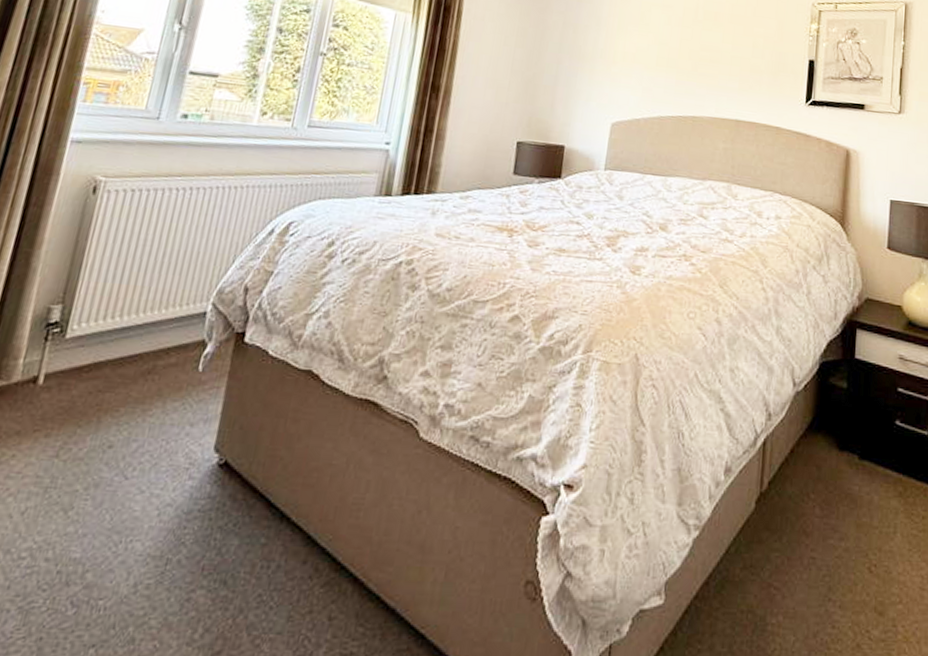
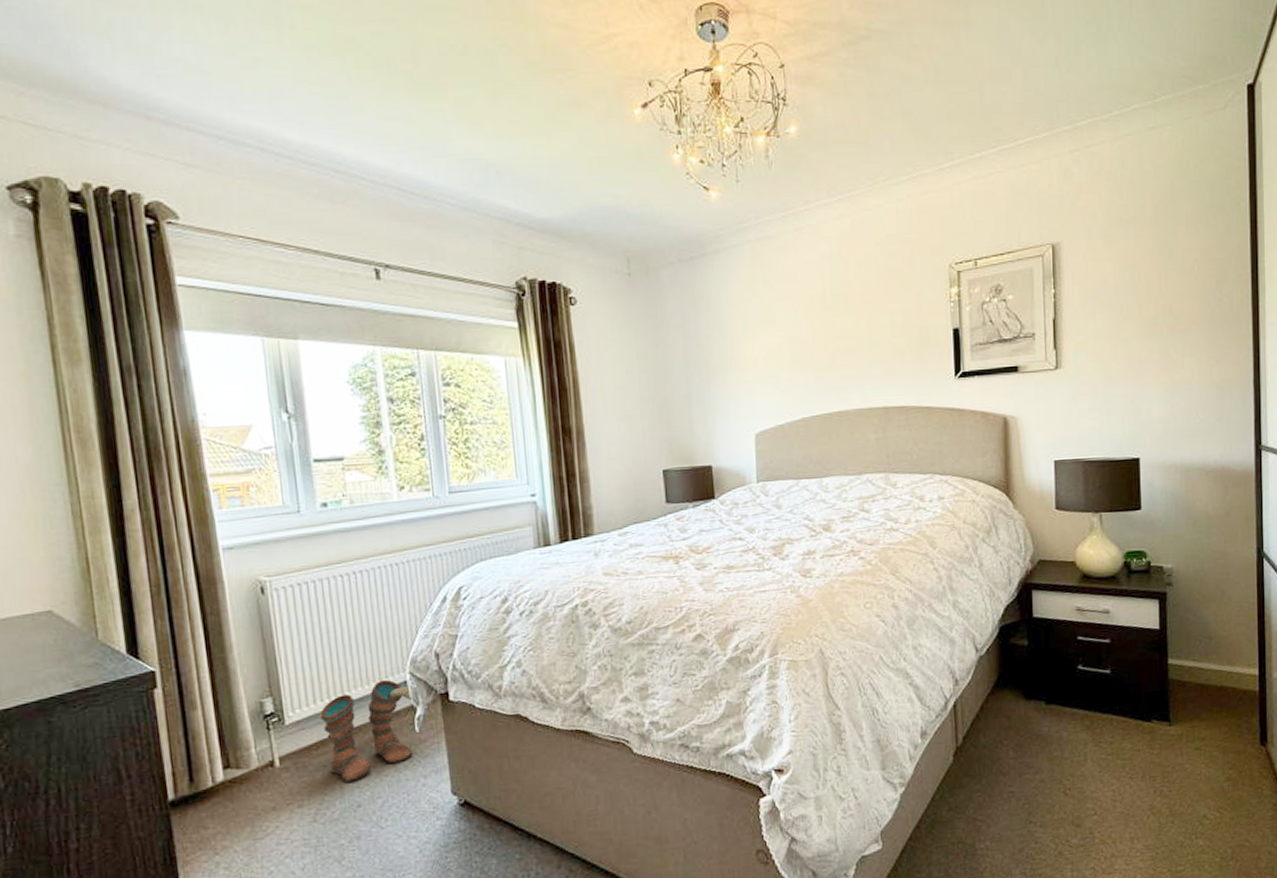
boots: none [94,306,207,418] -> present [320,679,413,783]

